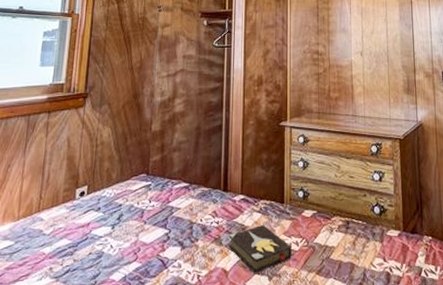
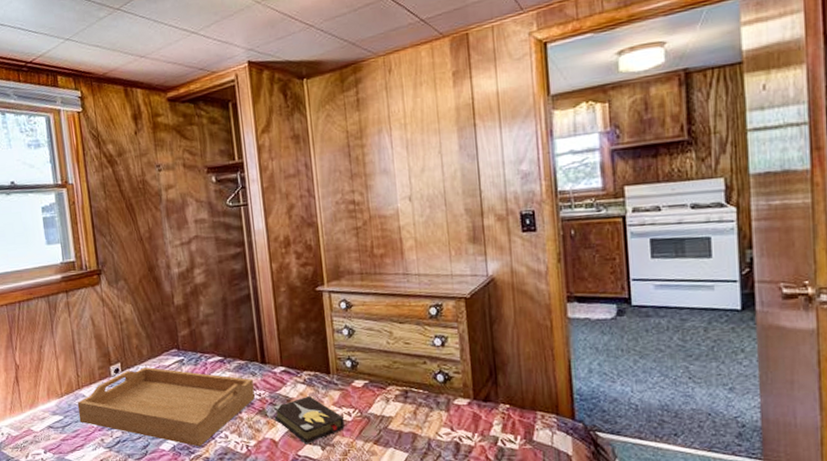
serving tray: none [31,191,213,277] -> present [77,367,255,447]

